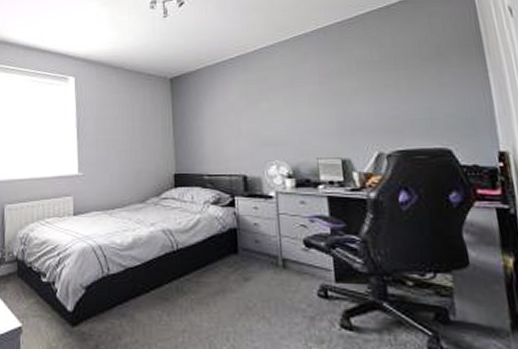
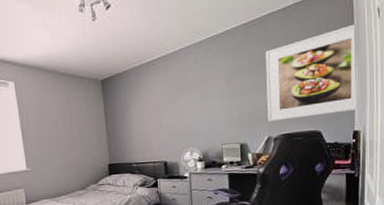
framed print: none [367,24,501,133] -> present [265,24,358,121]

